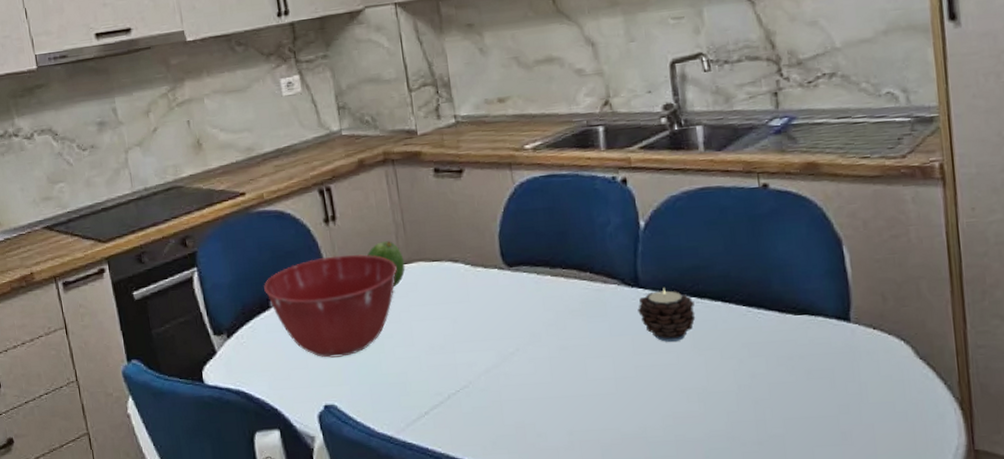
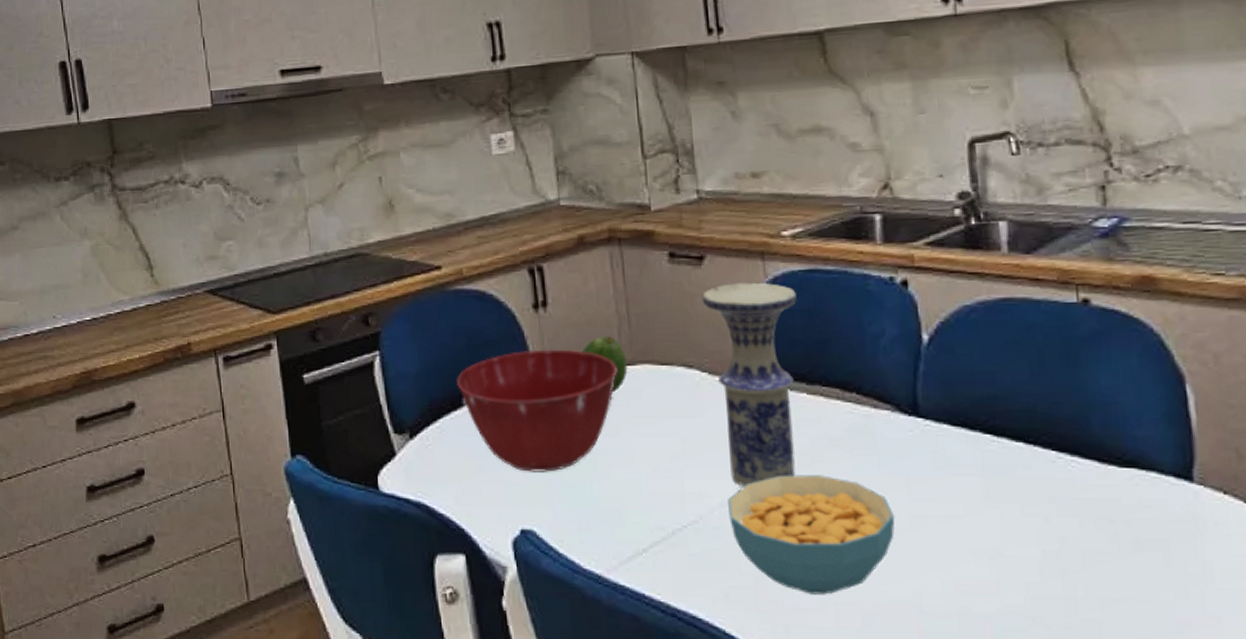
vase: none [462,188,545,355] -> present [702,282,797,487]
cereal bowl: none [491,340,624,436] -> present [728,475,895,595]
candle: present [638,288,696,342] -> none [915,420,990,488]

